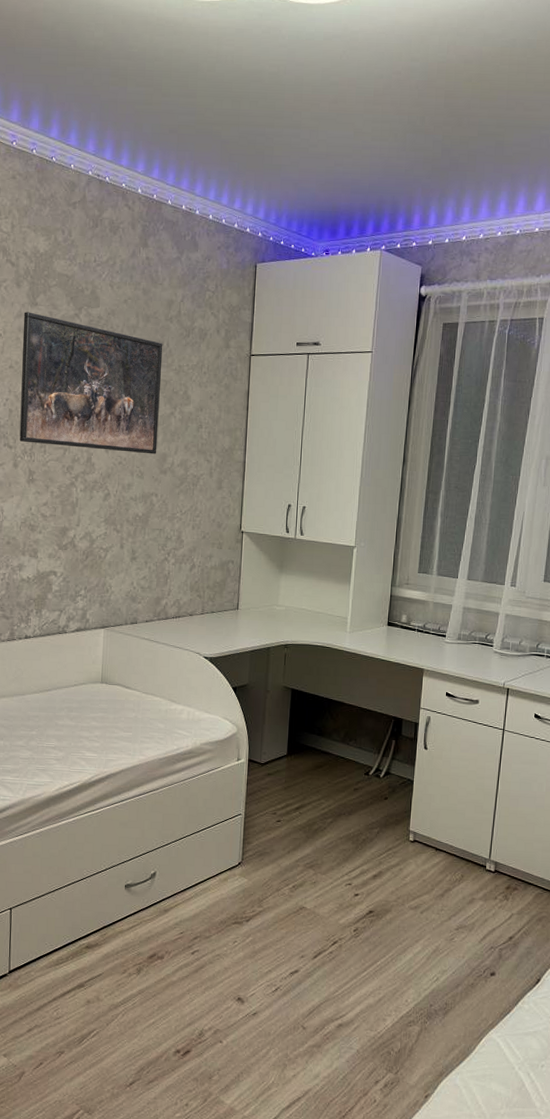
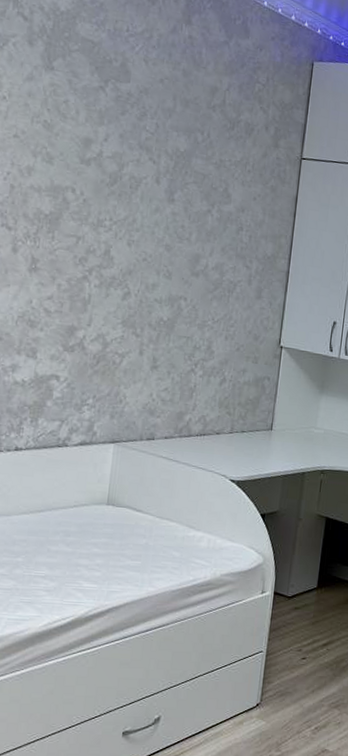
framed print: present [19,312,163,454] -> none [21,75,203,254]

